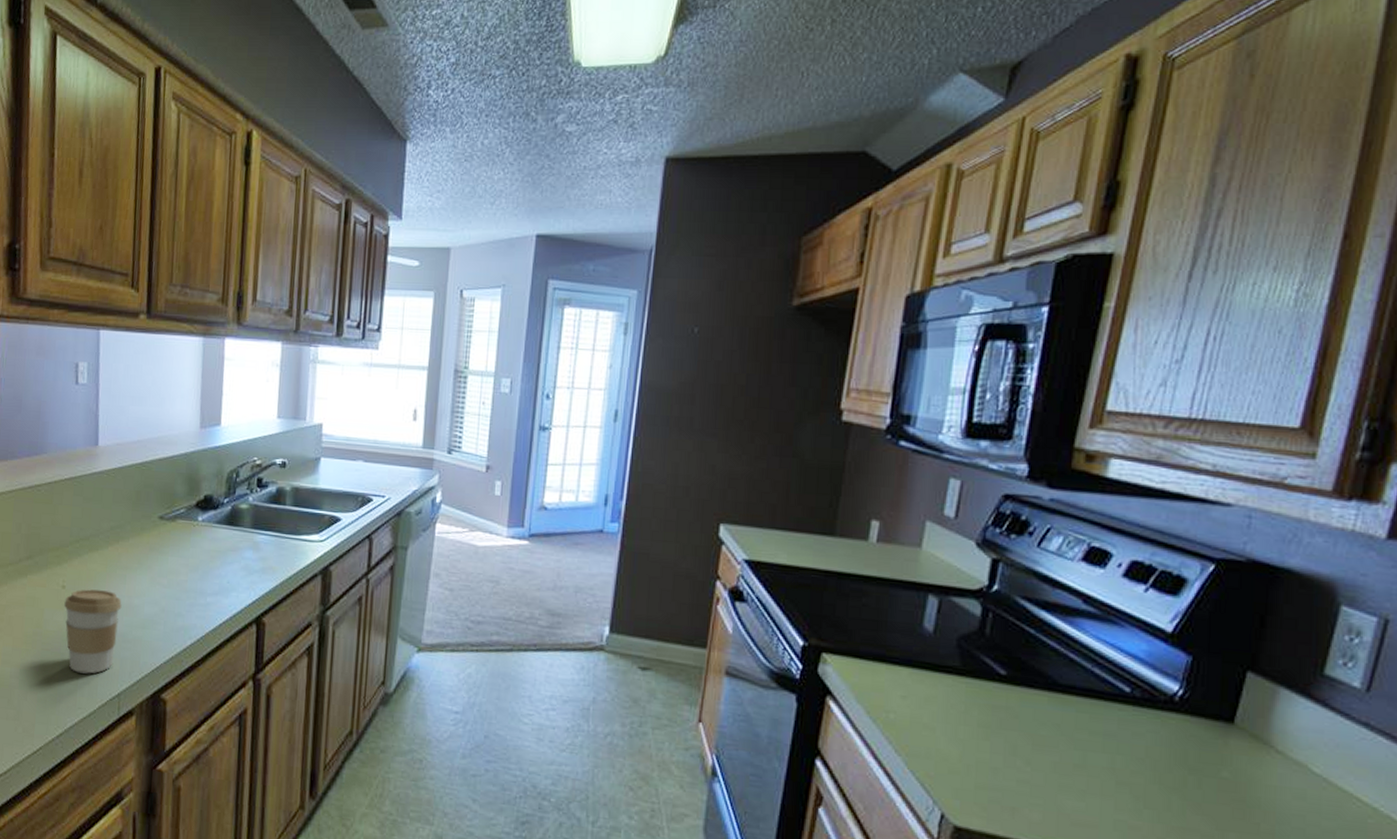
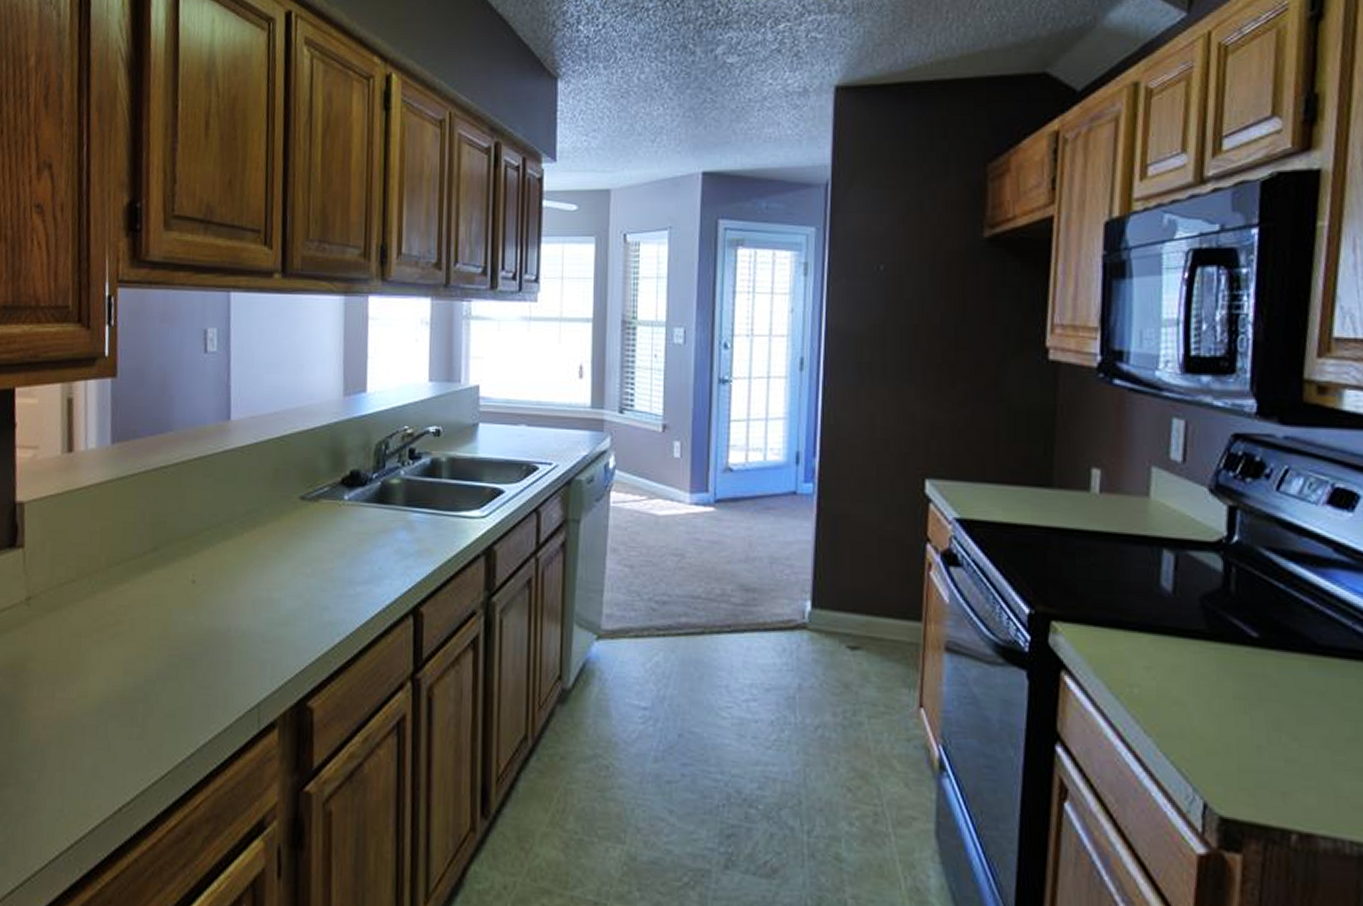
coffee cup: present [64,589,122,674] -> none [194,583,260,682]

